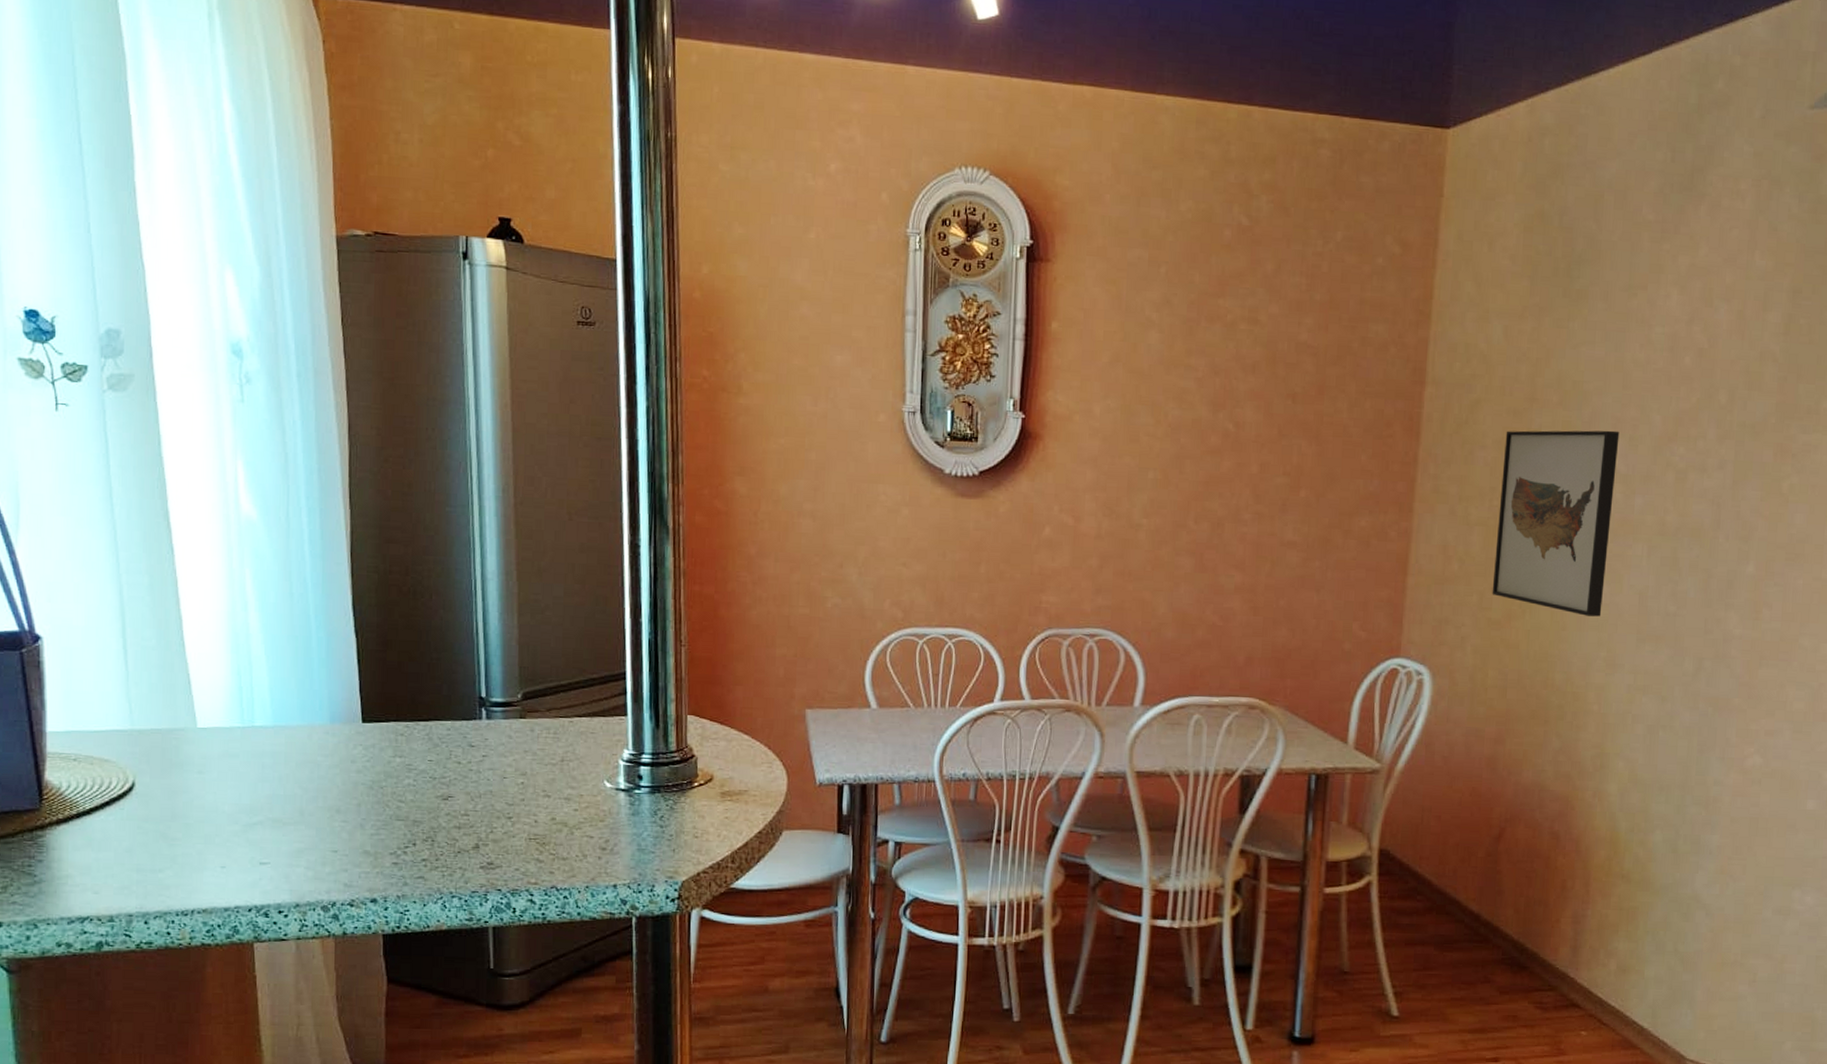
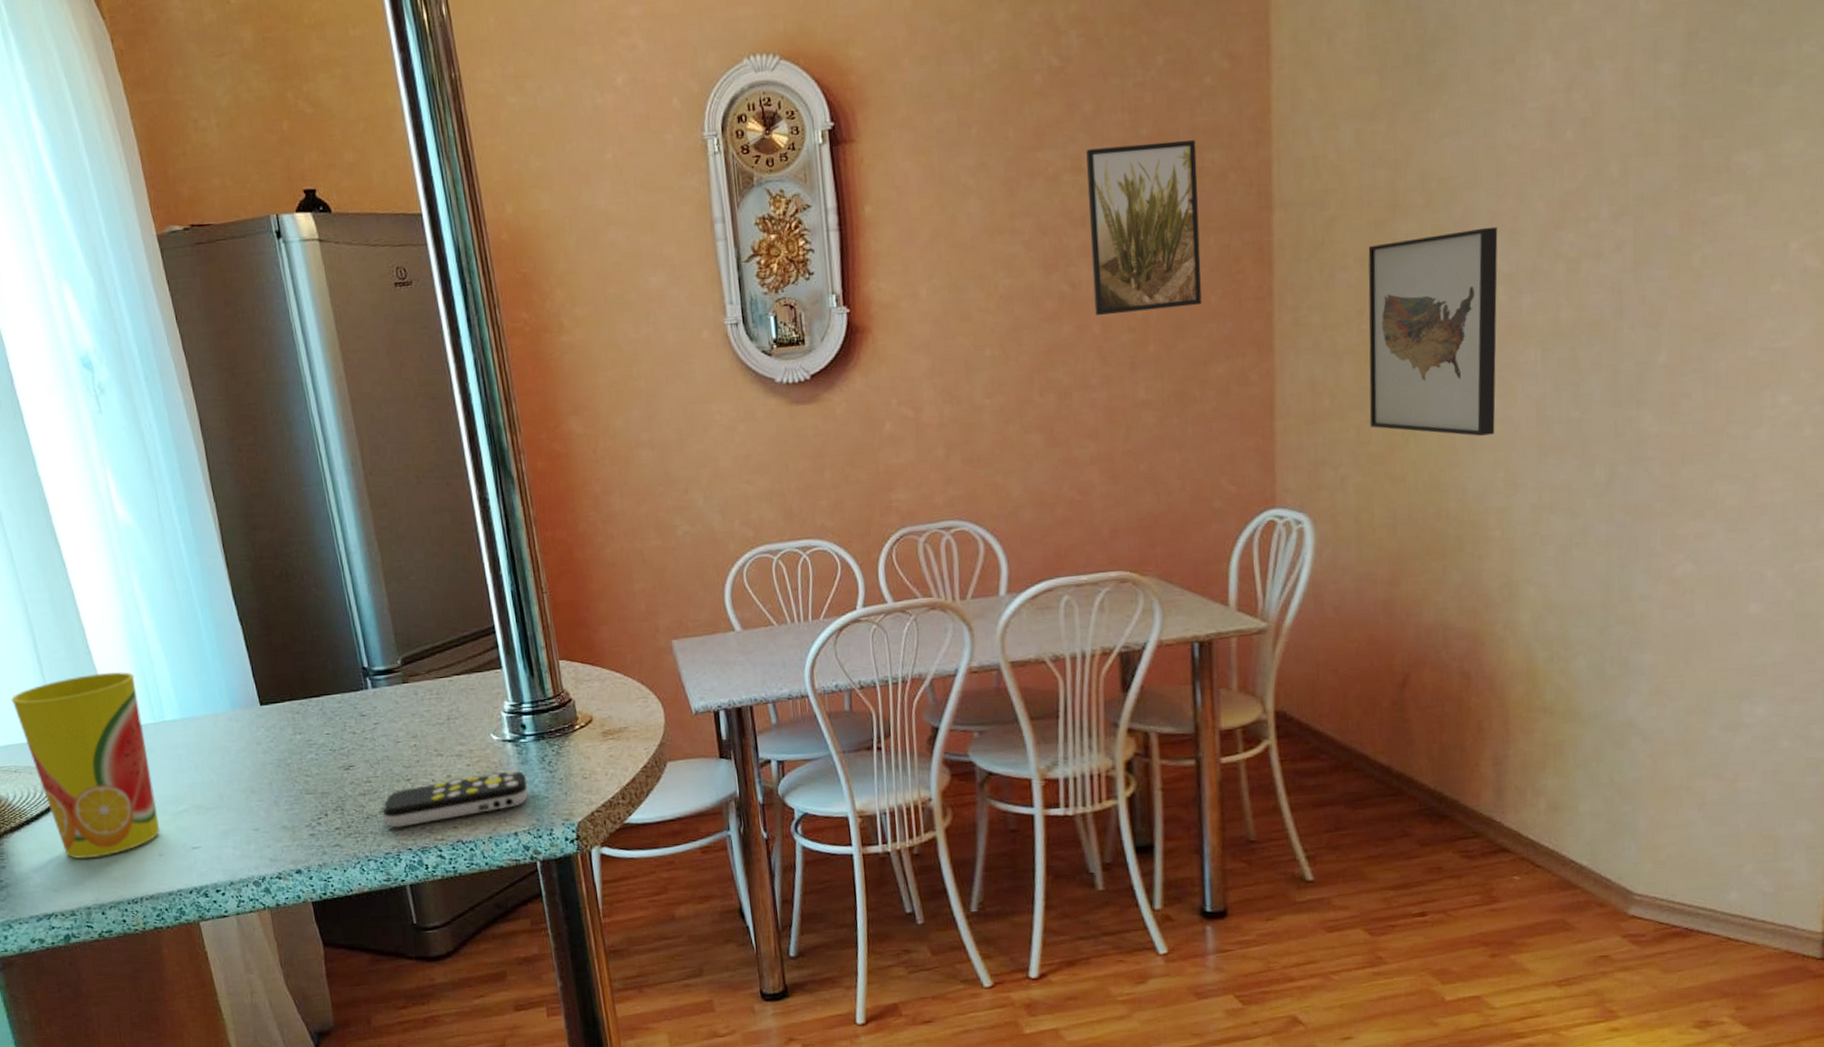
cup: none [85,667,229,862] -> present [11,672,160,859]
remote control: none [477,819,635,866] -> present [383,769,528,828]
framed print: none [1255,304,1363,461] -> present [1086,140,1202,316]

